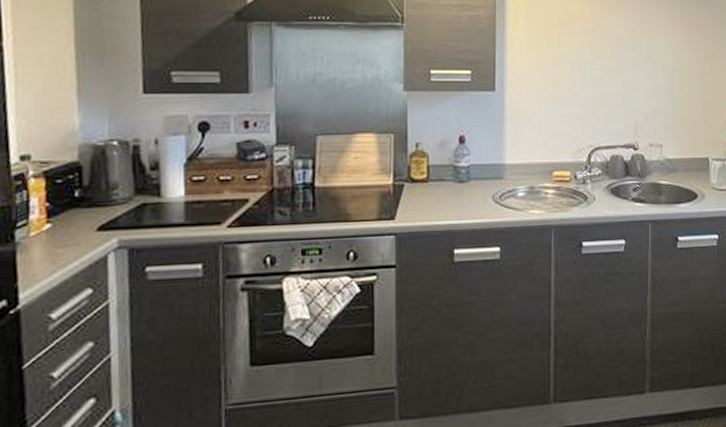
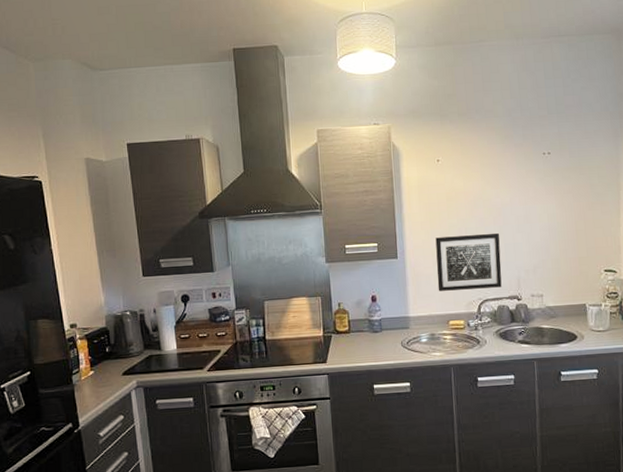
wall art: none [541,69,618,134] -> present [435,233,502,291]

